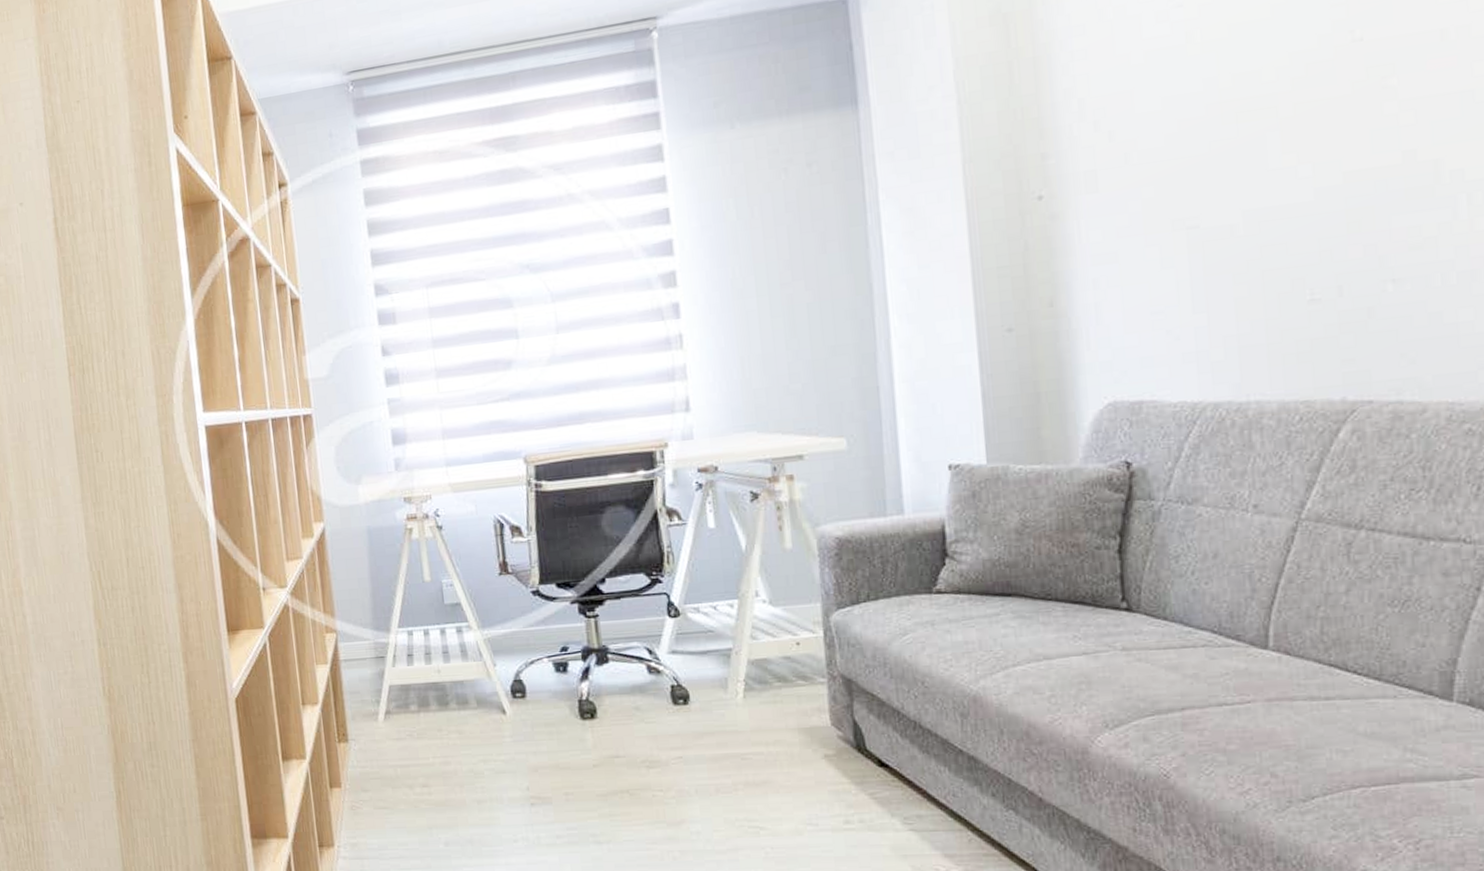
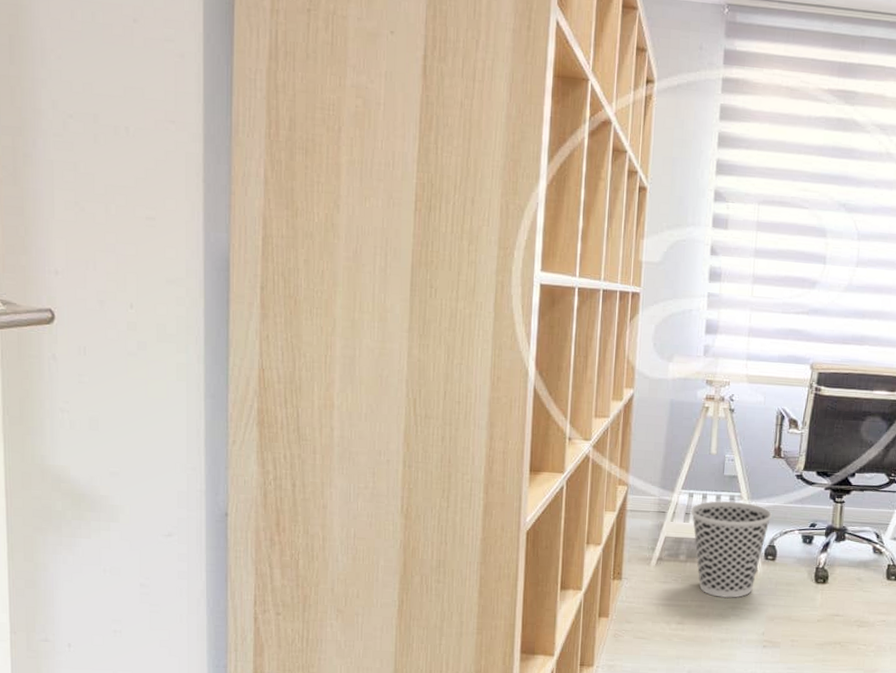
wastebasket: none [412,633,511,751] -> present [690,500,772,599]

